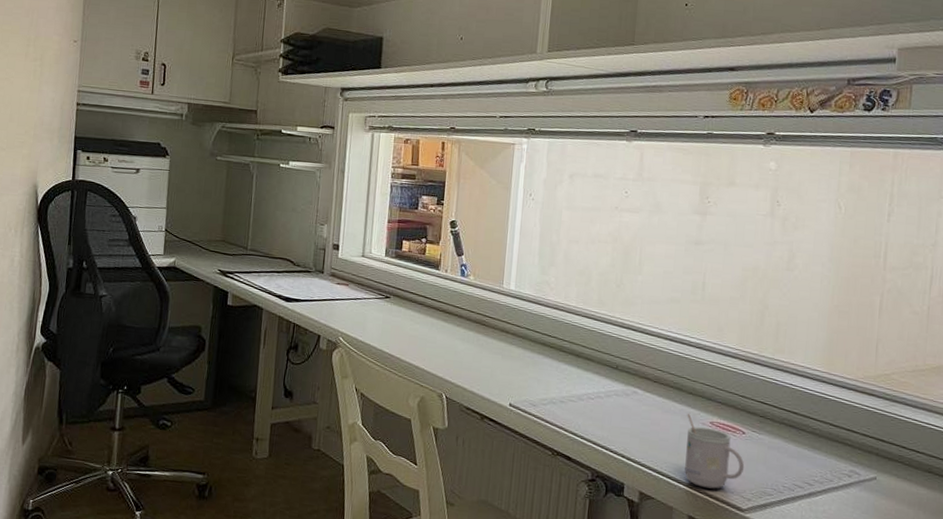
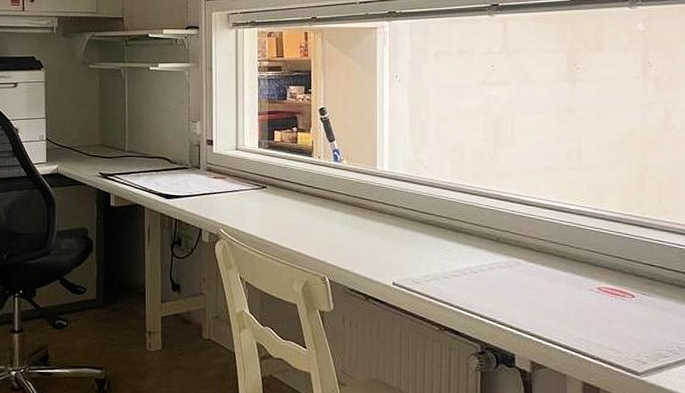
mug: present [684,414,745,489] -> none [573,281,637,354]

